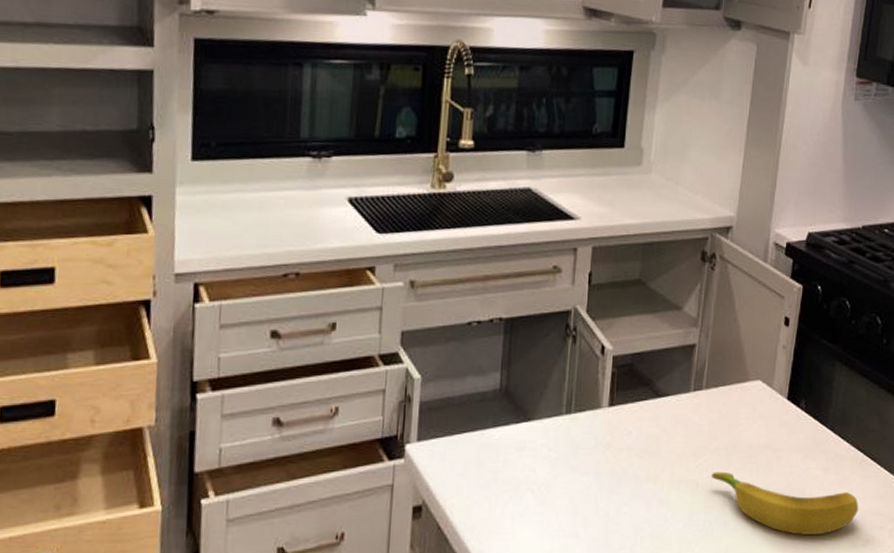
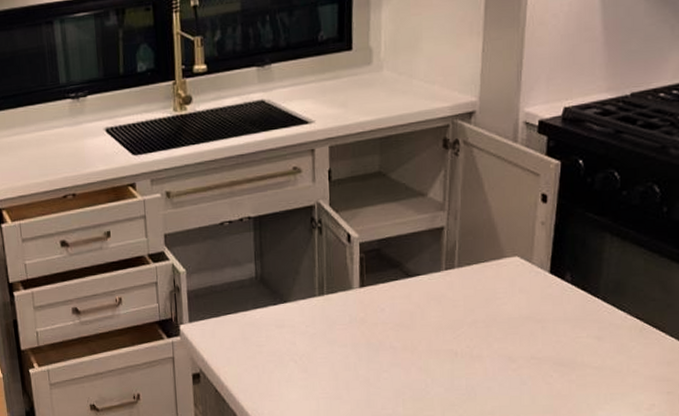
banana: present [711,471,859,536] -> none [470,342,641,400]

